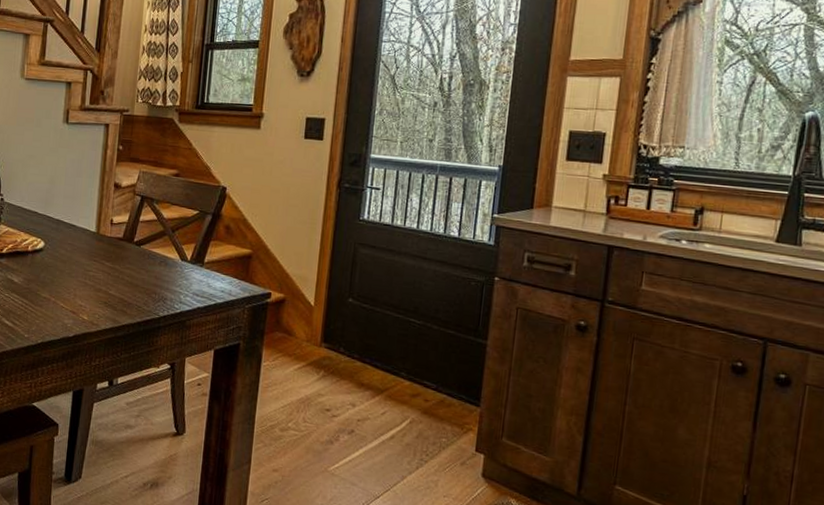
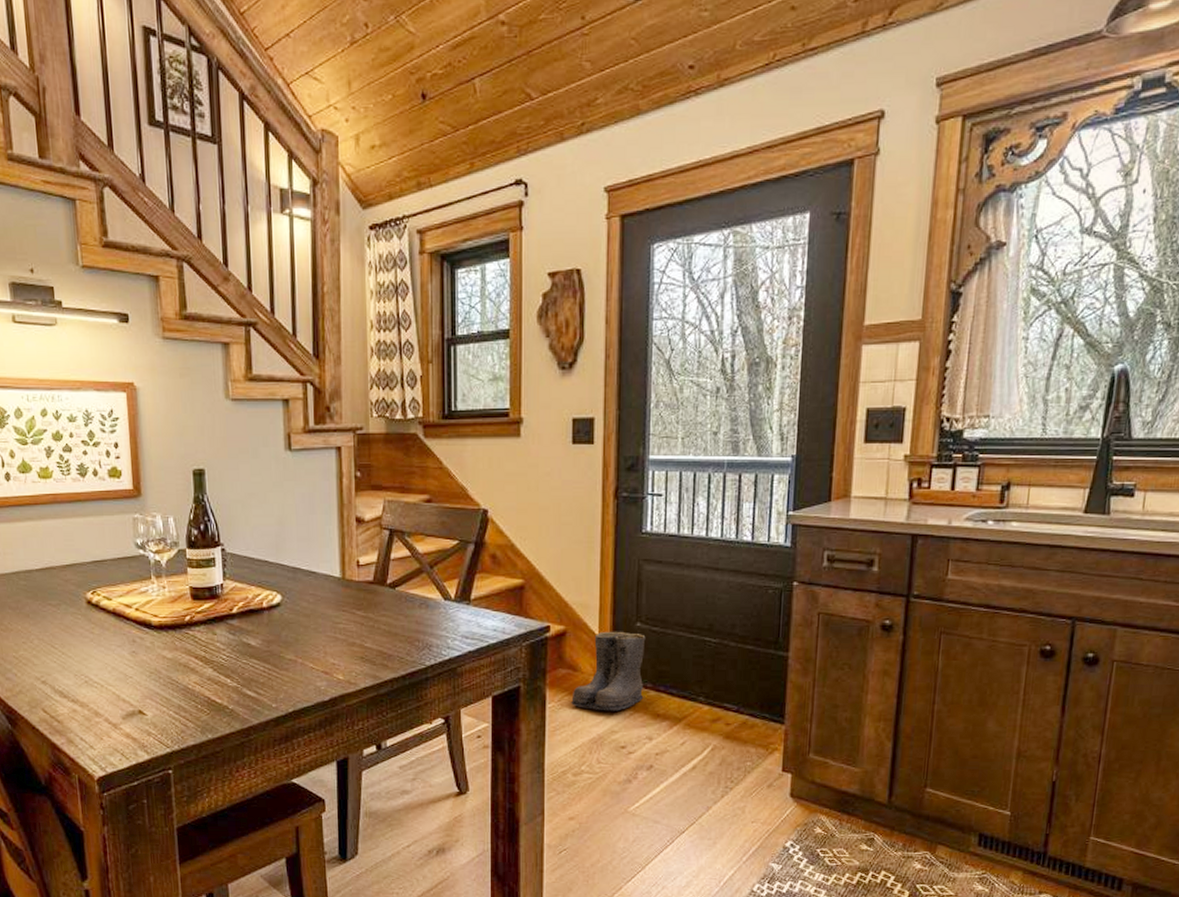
boots: none [283,303,356,377] -> present [570,631,646,711]

